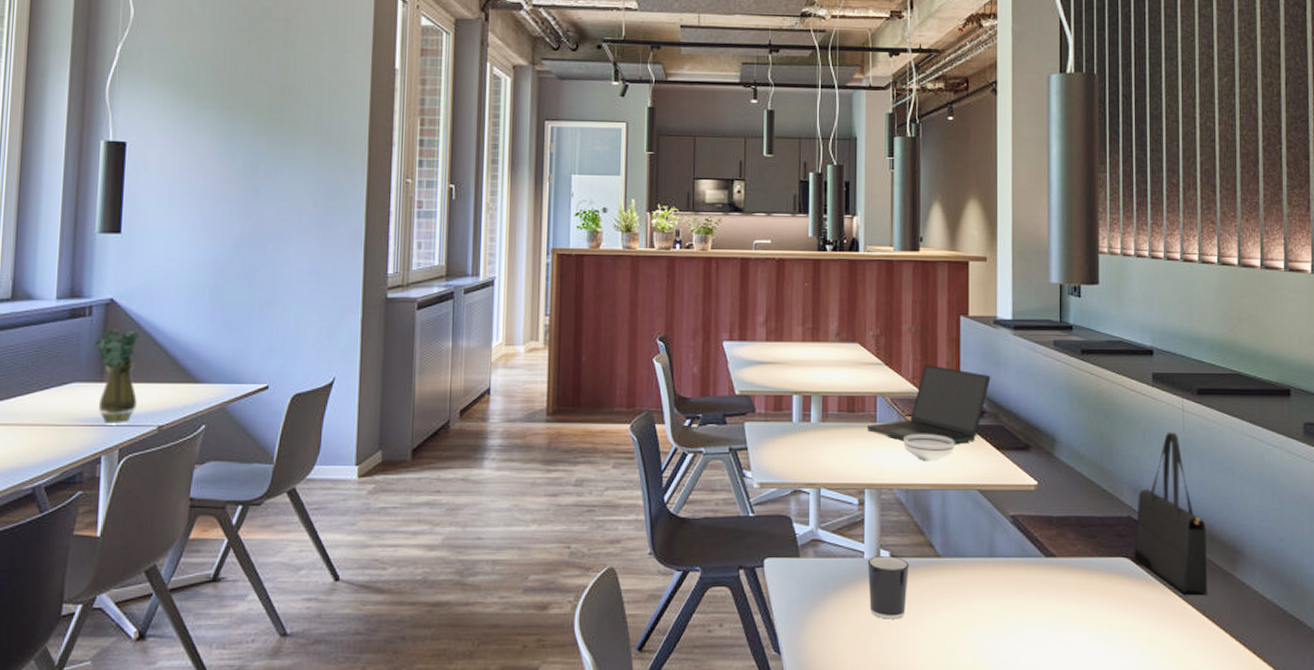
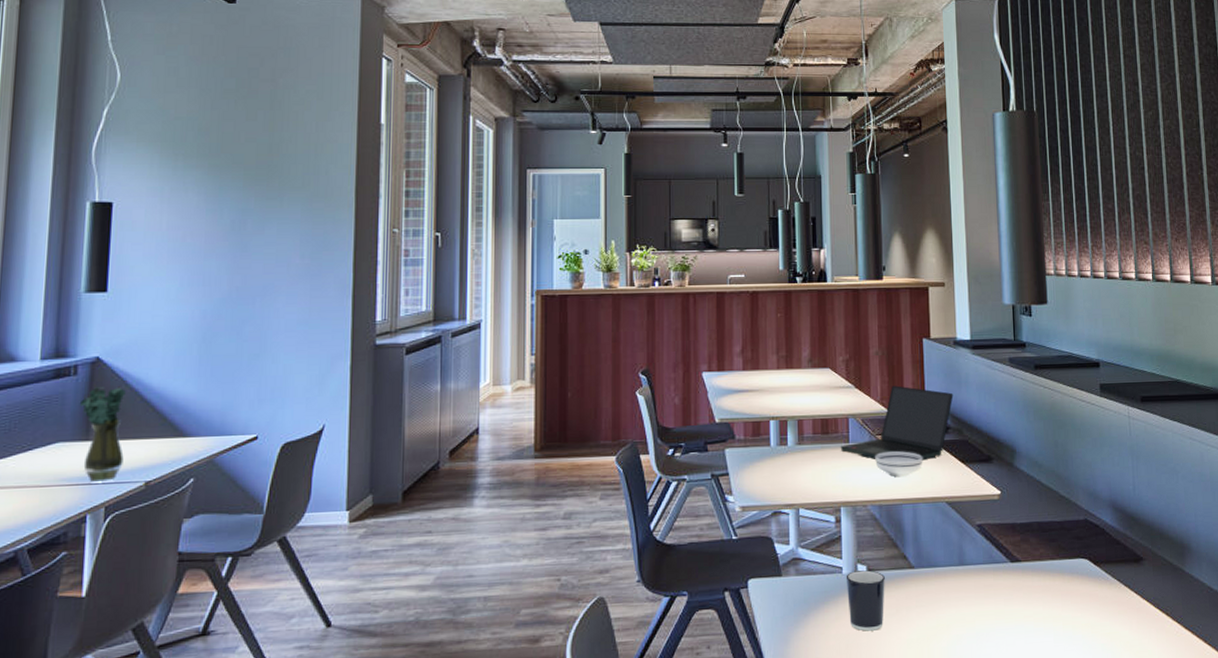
tote bag: present [1134,432,1208,595] -> none [1091,438,1161,591]

